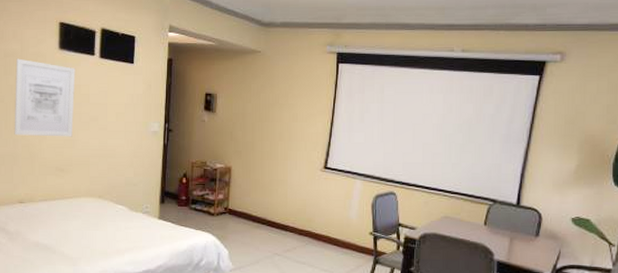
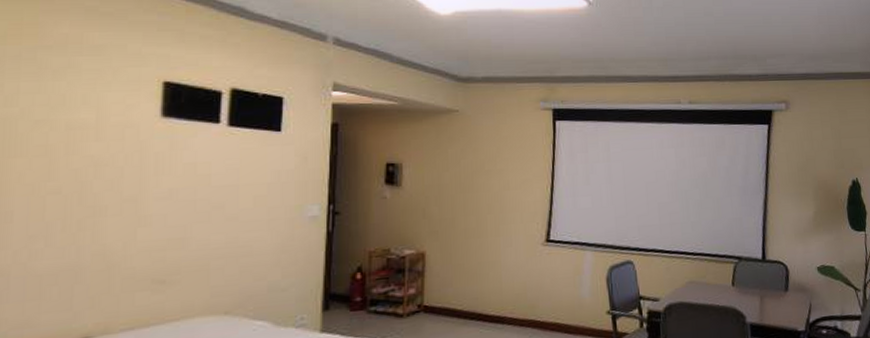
wall art: present [14,58,76,137] -> none [78,131,189,240]

